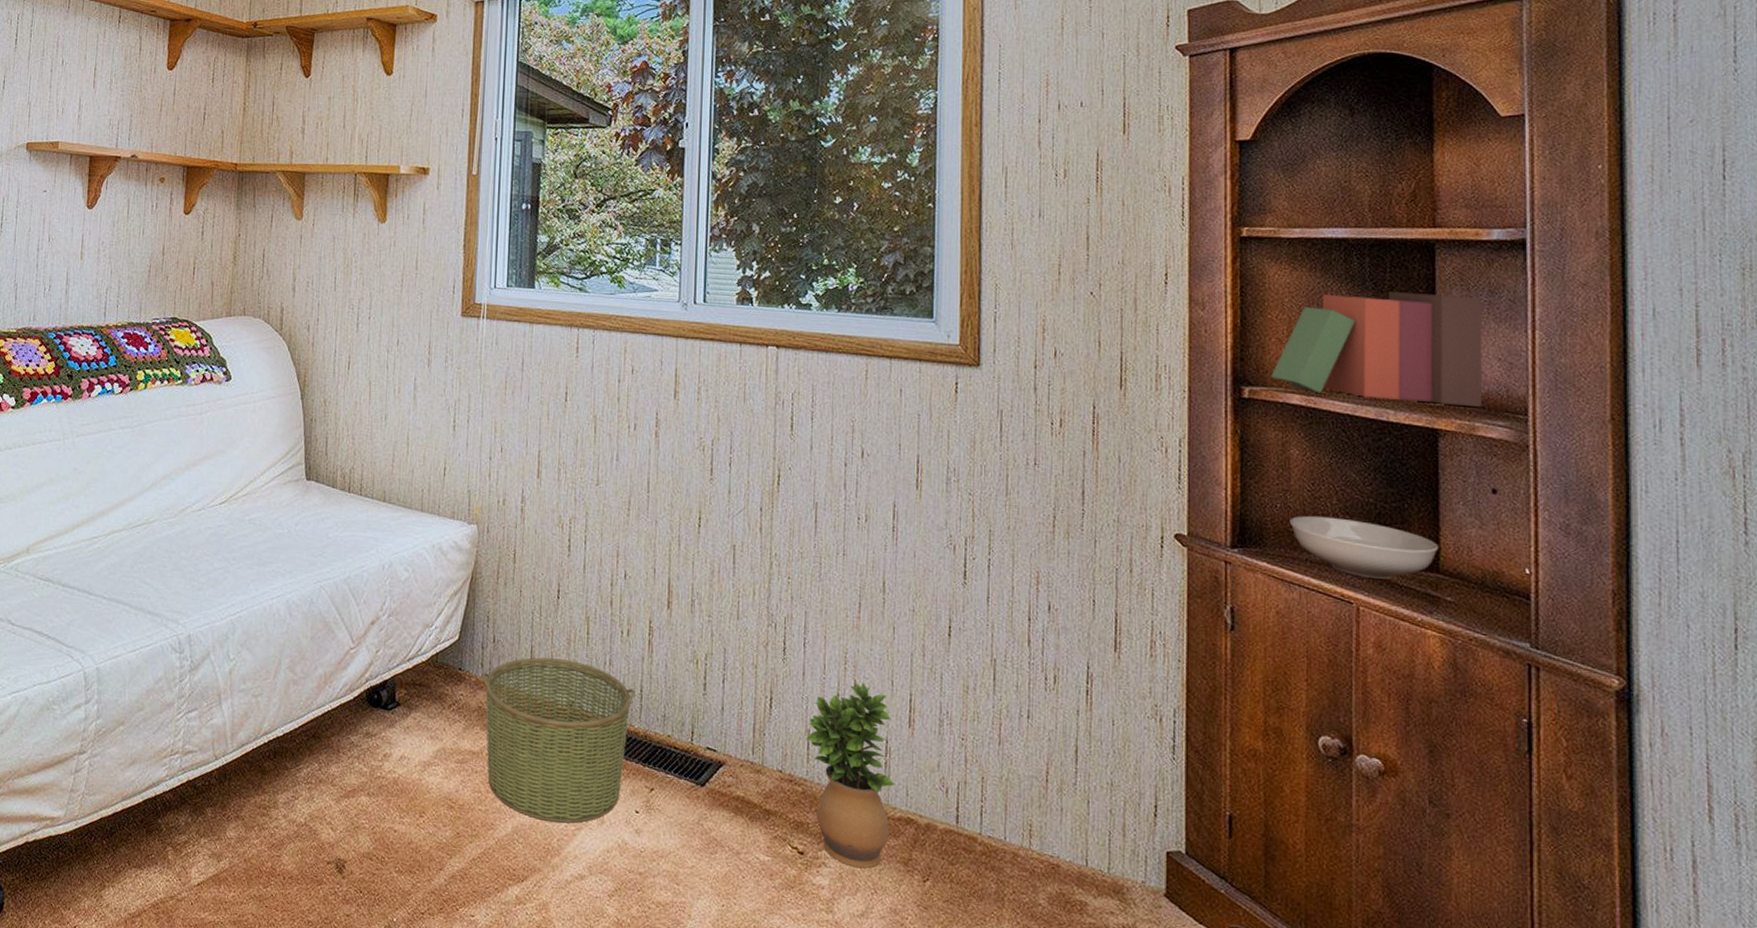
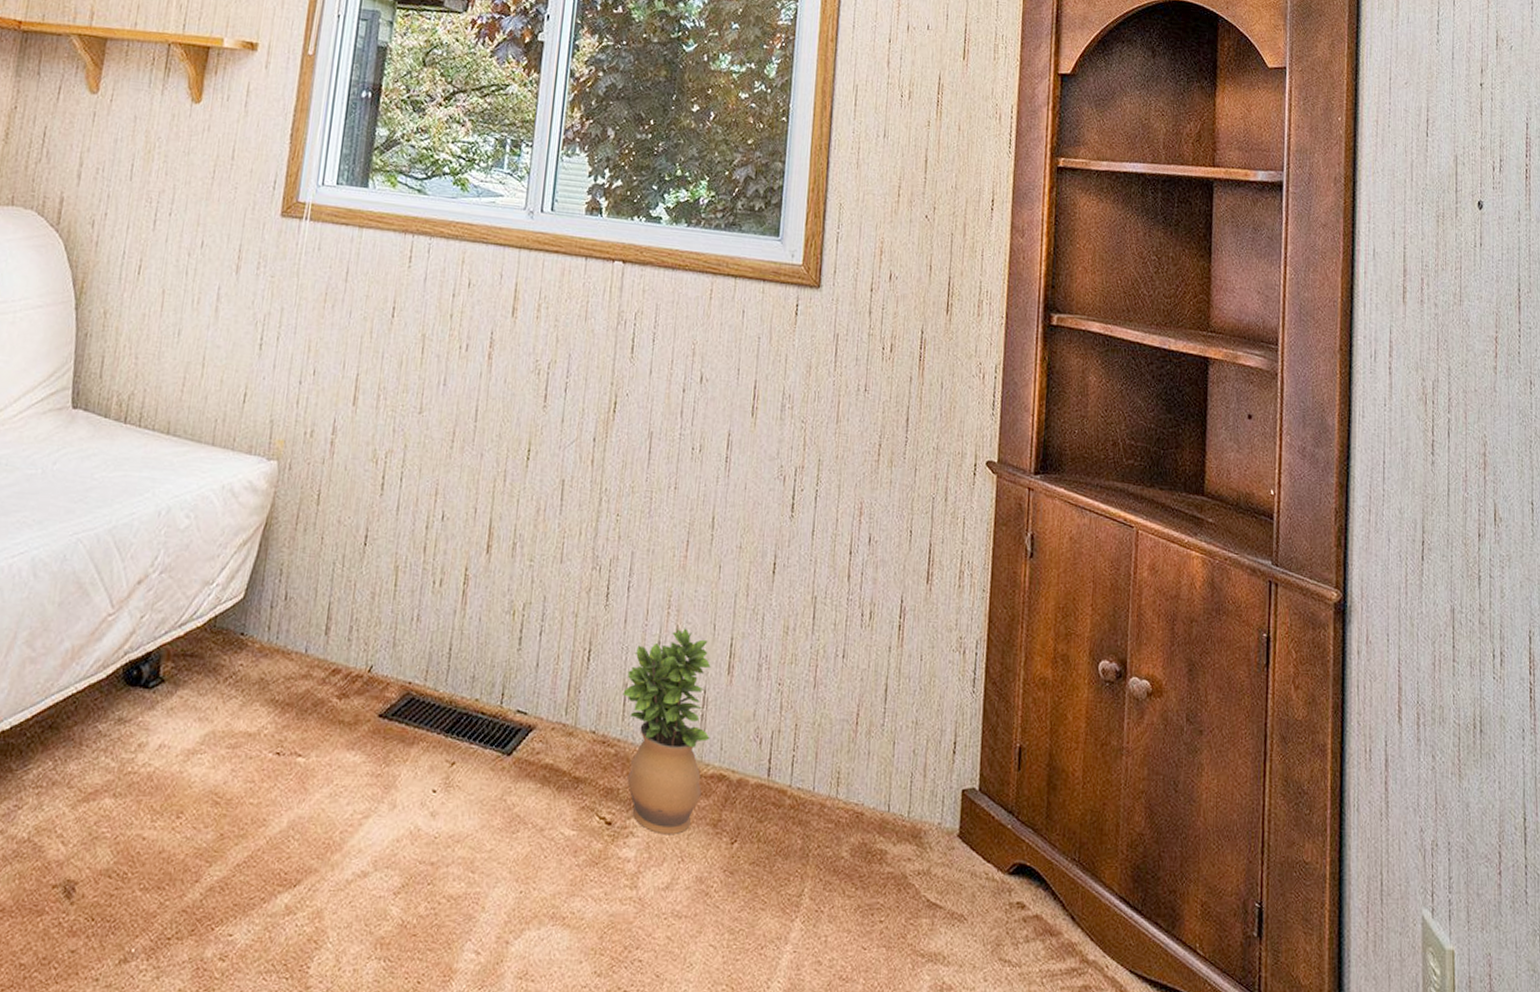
basket: present [481,657,635,823] -> none [264,615,443,811]
books: present [1271,292,1483,407] -> none [1076,226,1248,337]
bowl: present [1289,515,1439,579] -> none [1085,441,1205,503]

